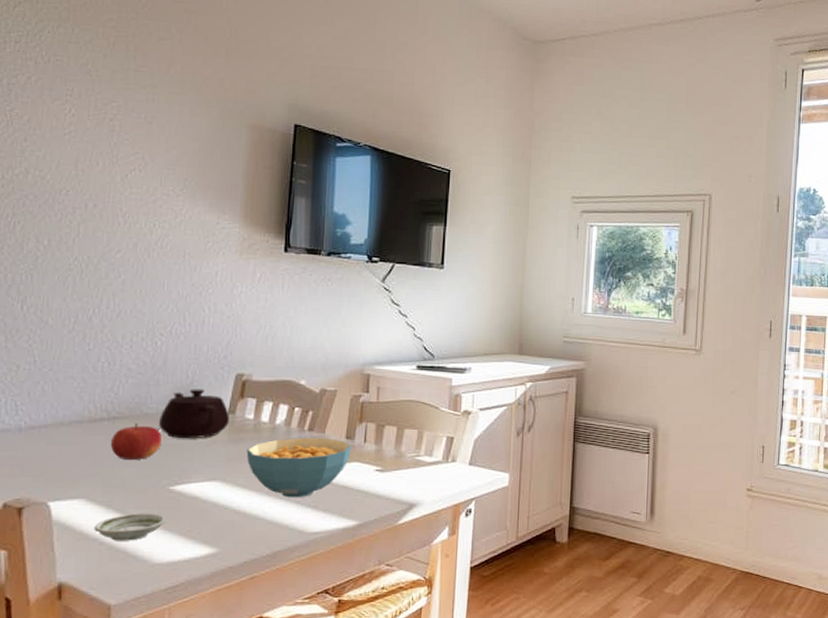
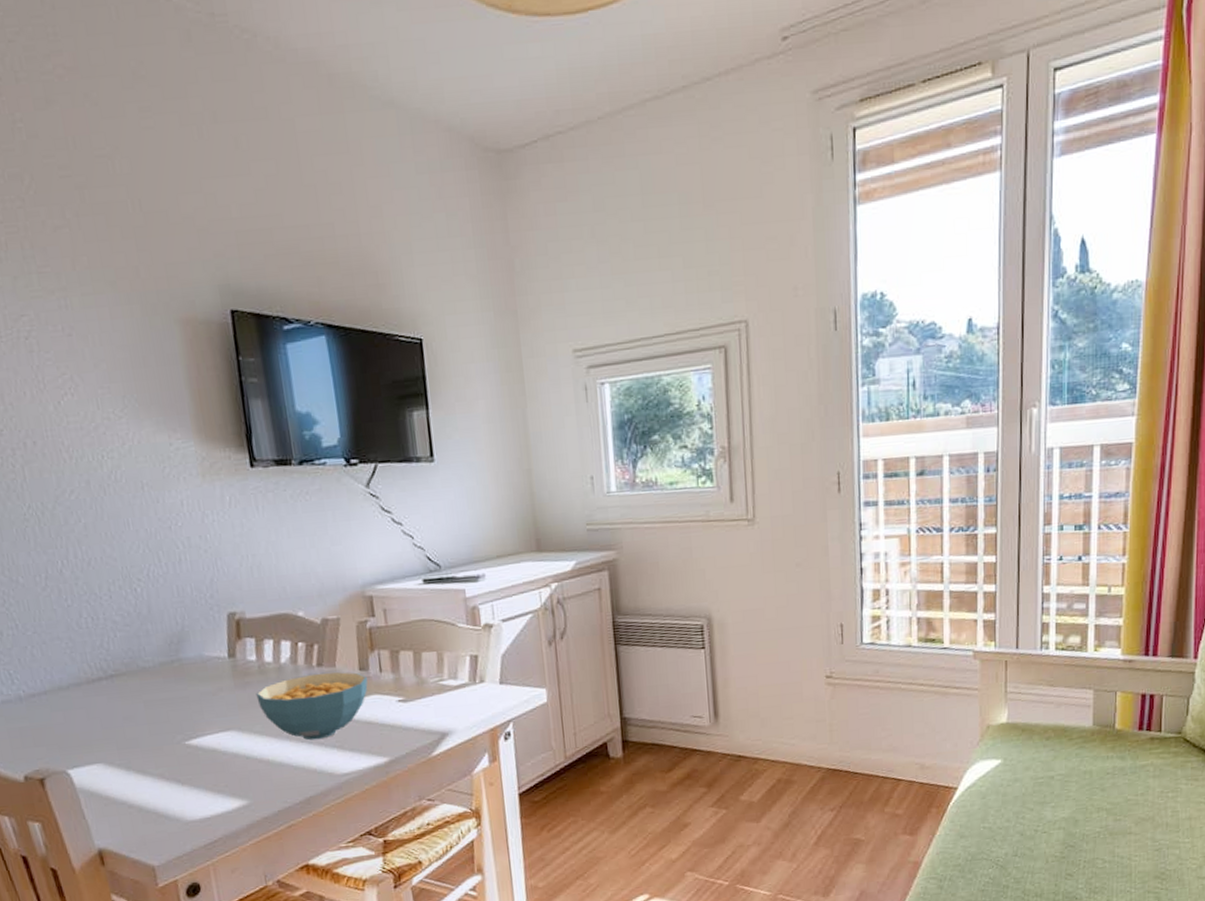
saucer: present [94,513,166,541] -> none [119,770,189,803]
fruit: present [111,423,162,460] -> none [114,678,166,719]
teapot: present [159,389,230,439] -> none [158,634,232,691]

